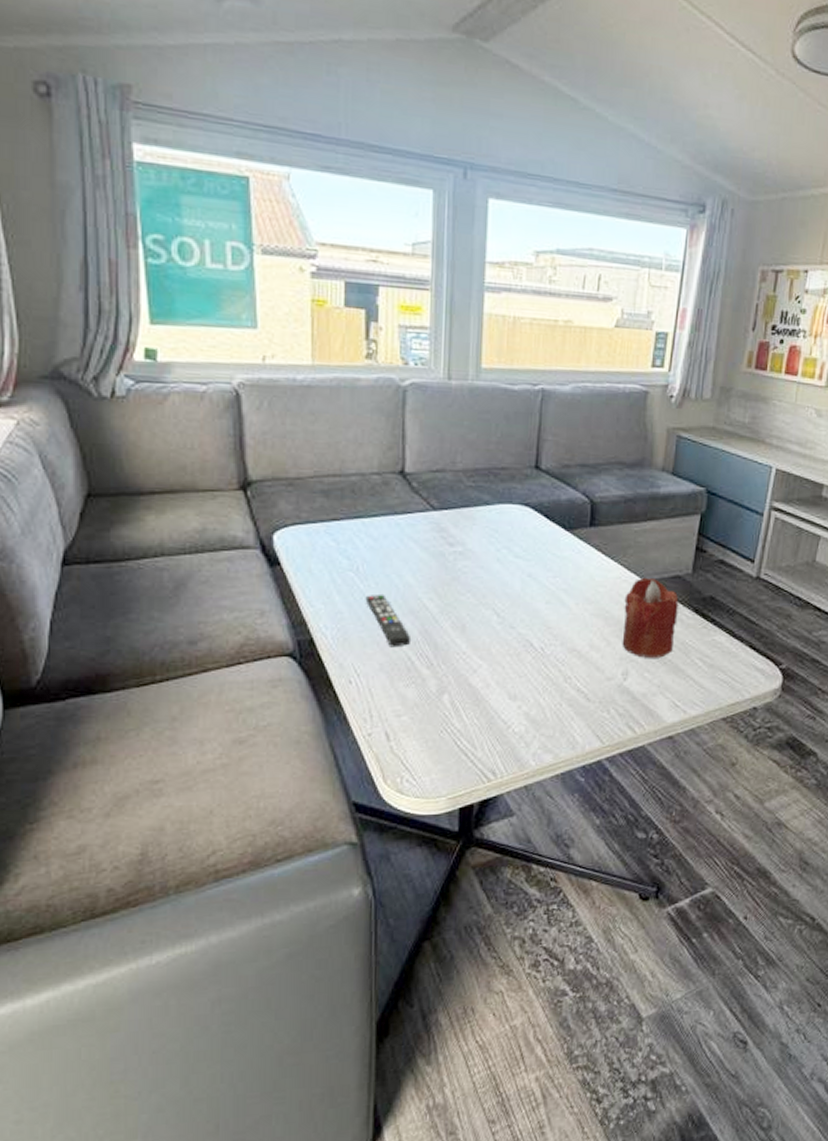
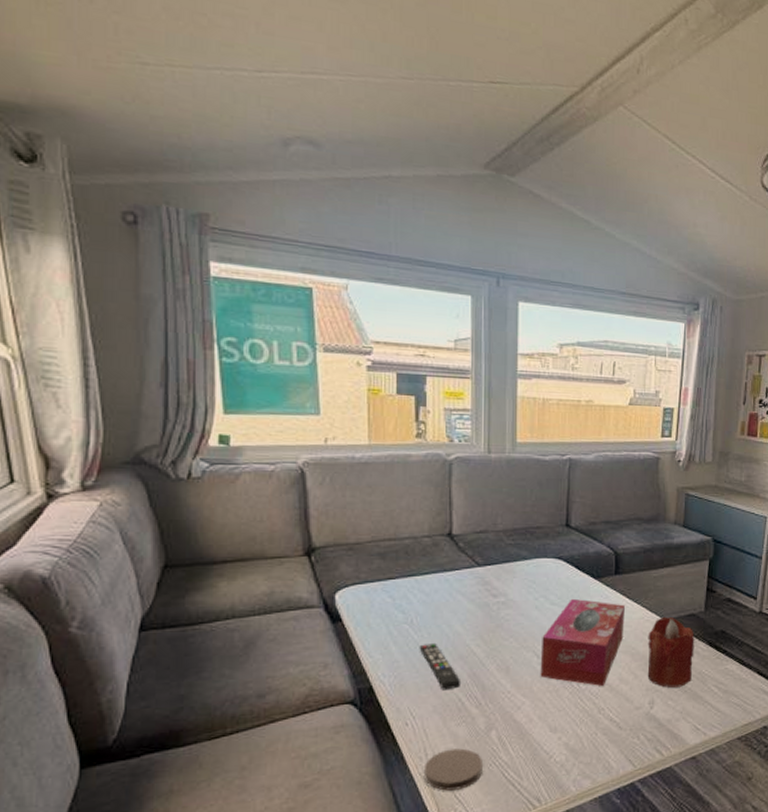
coaster: none [369,712,433,756] -> present [425,748,482,791]
tissue box: none [500,551,599,653] -> present [540,598,625,687]

